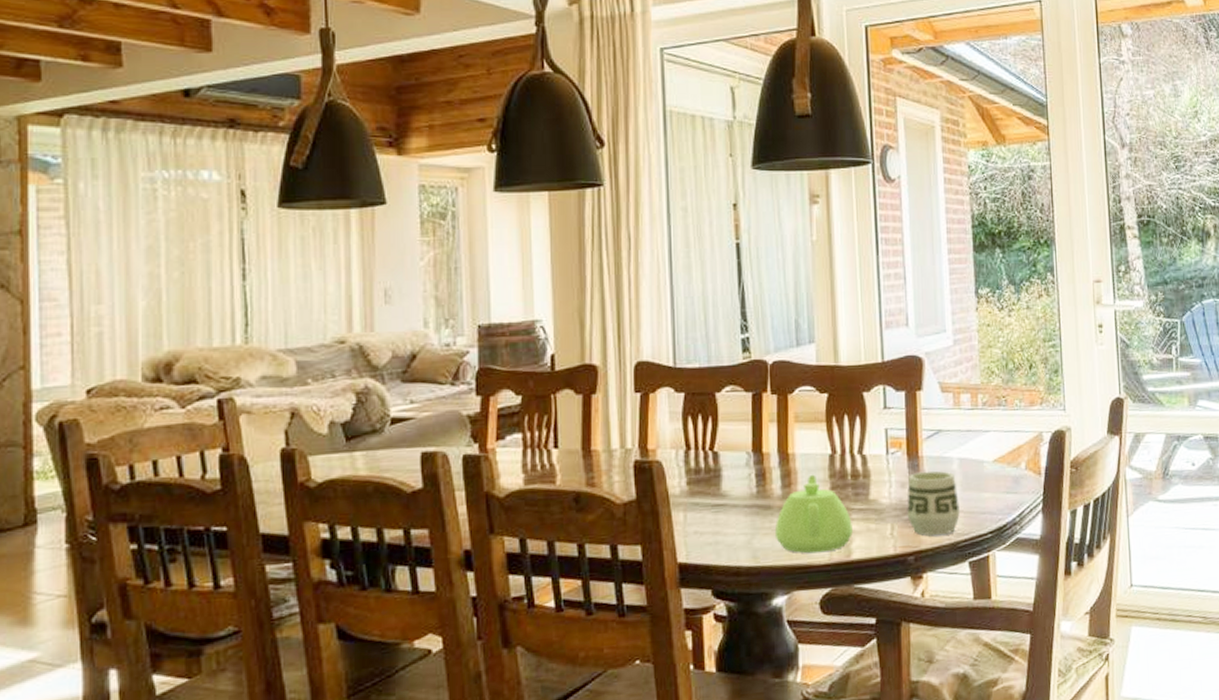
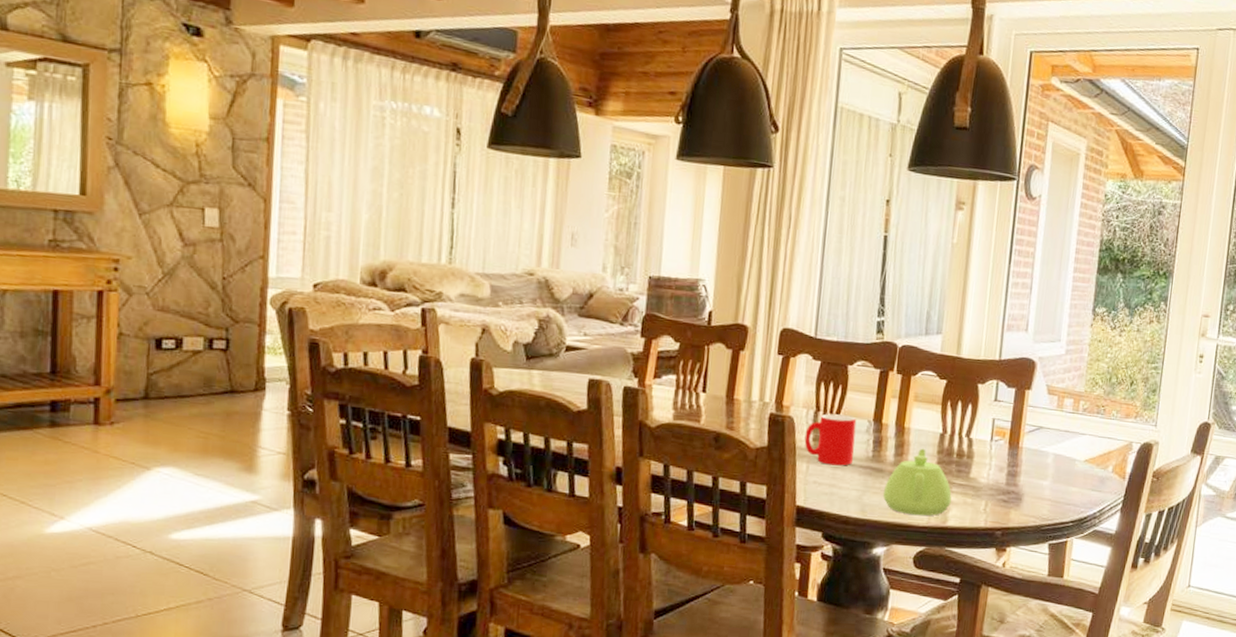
cup: none [677,449,736,510] -> present [804,413,857,466]
cup: present [907,470,960,536] -> none [1000,460,1049,518]

